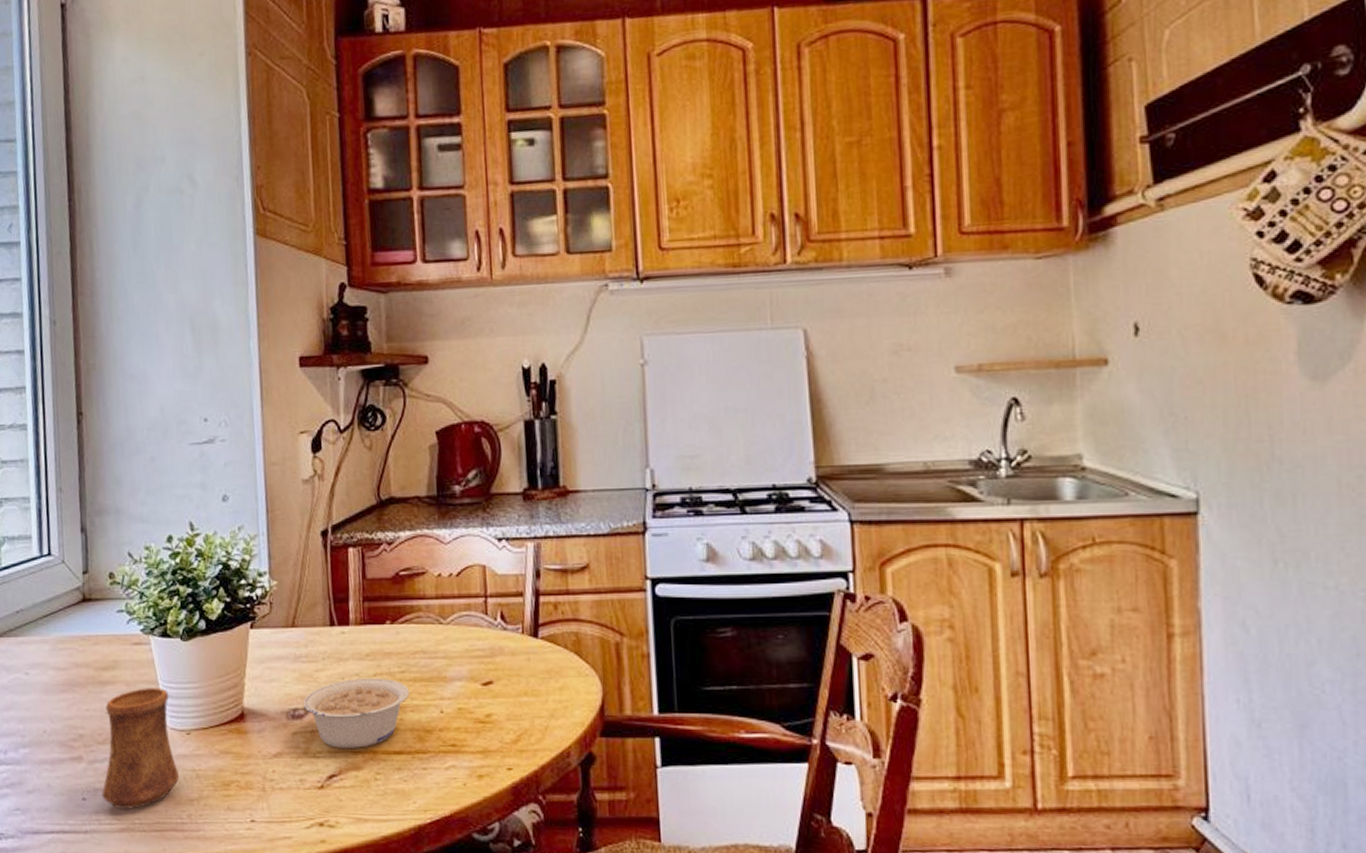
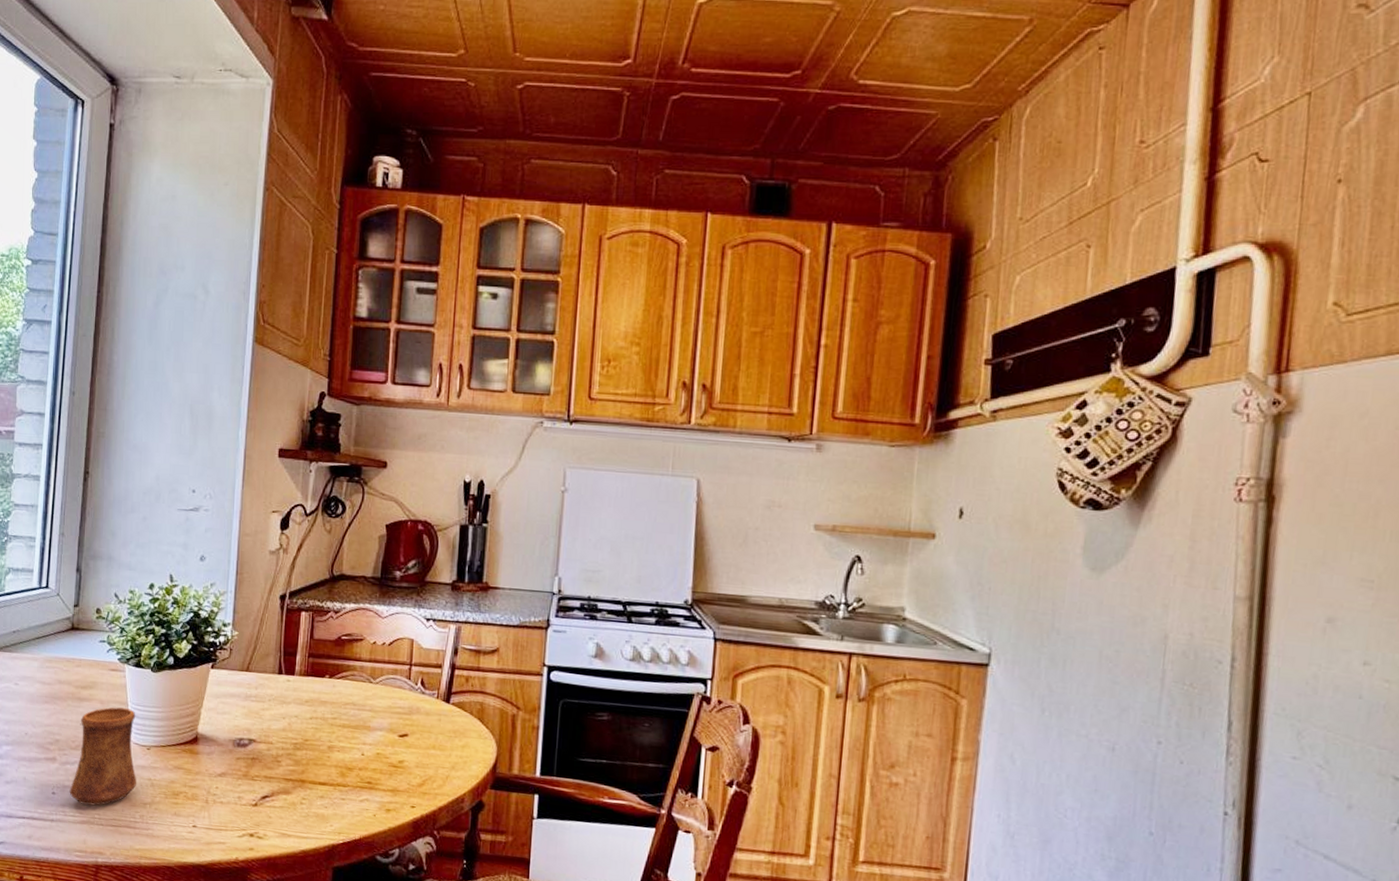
legume: present [302,678,410,748] -> none [248,719,338,777]

